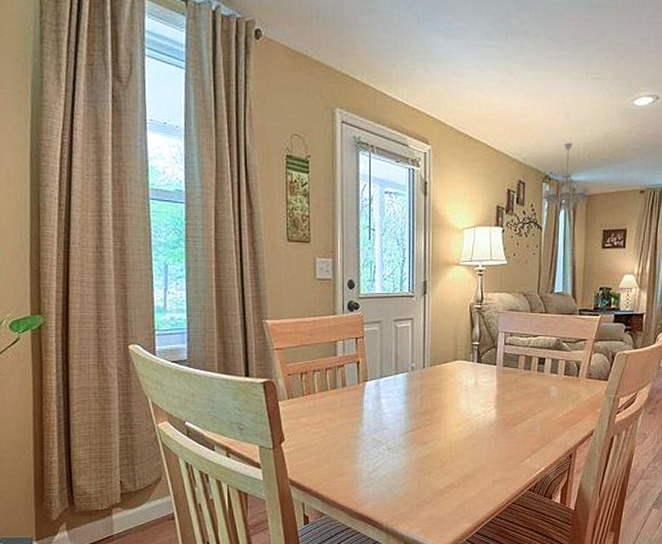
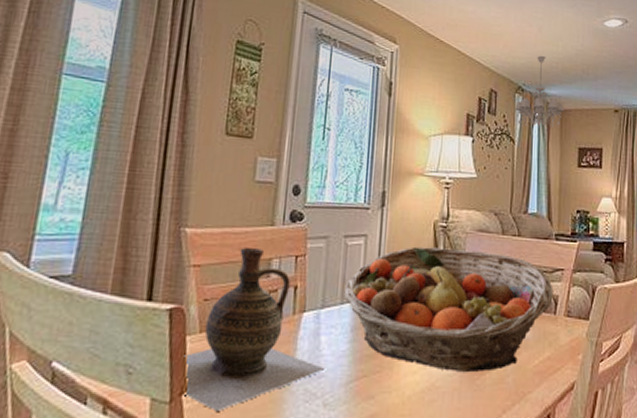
ceramic jug: none [279,334,387,454] -> present [183,248,325,411]
fruit basket: none [397,326,576,423] -> present [344,246,553,372]

